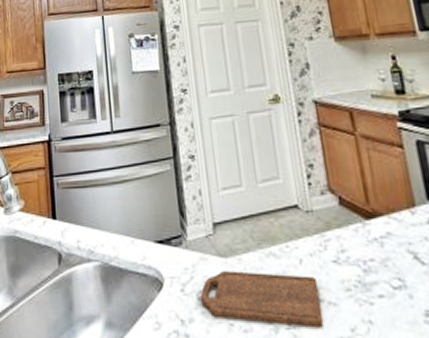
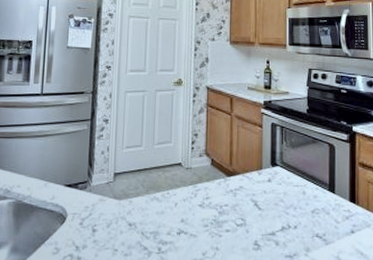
cutting board: present [200,271,323,328] -> none [94,210,186,253]

